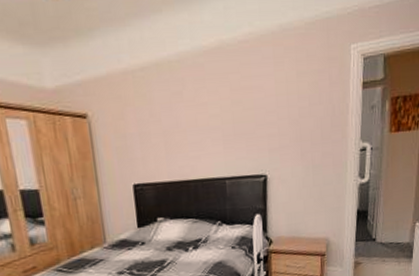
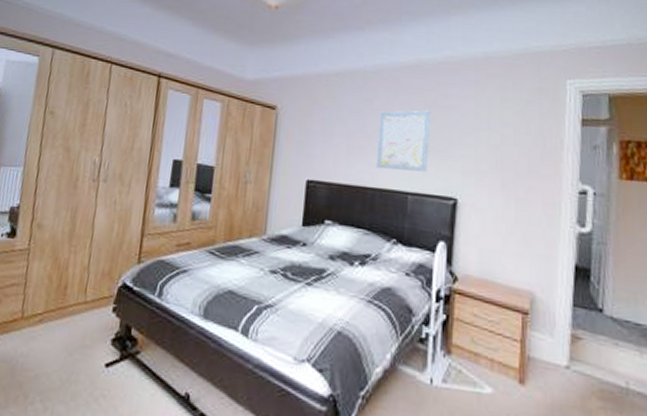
wall art: none [190,95,240,160] -> present [375,110,431,172]

